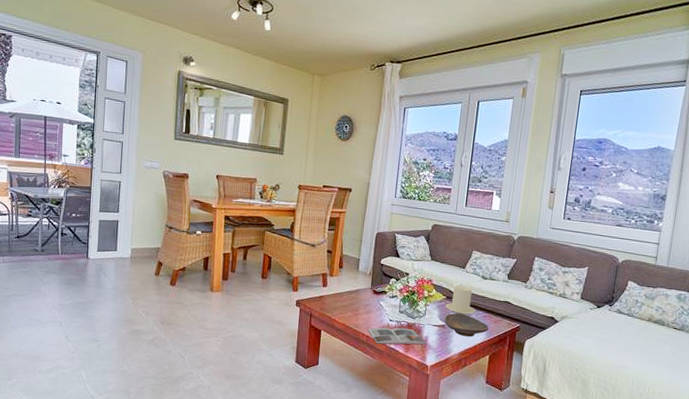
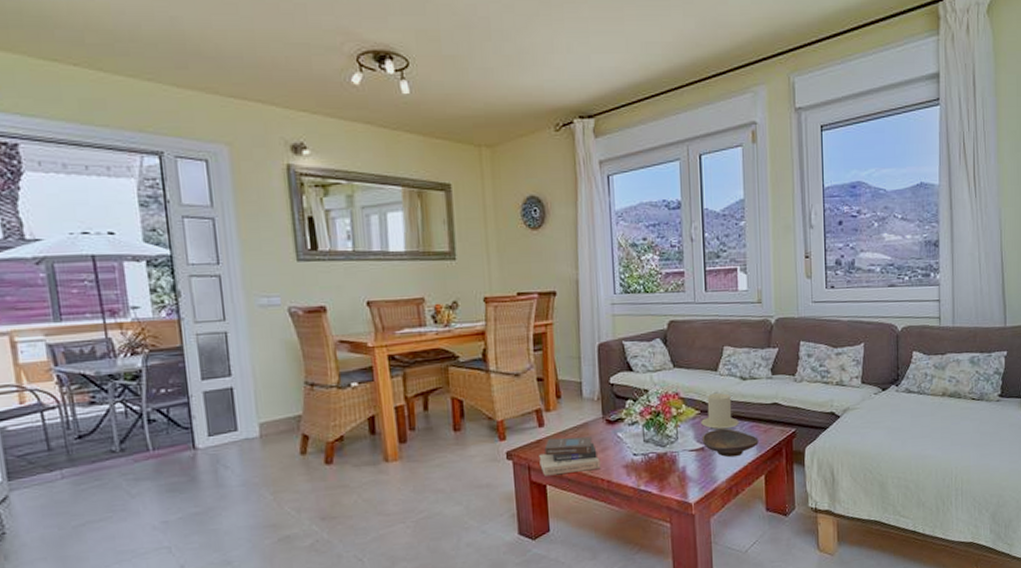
books: none [319,296,364,326] -> present [539,436,601,476]
magazine: present [367,327,427,345] -> none [607,461,686,489]

